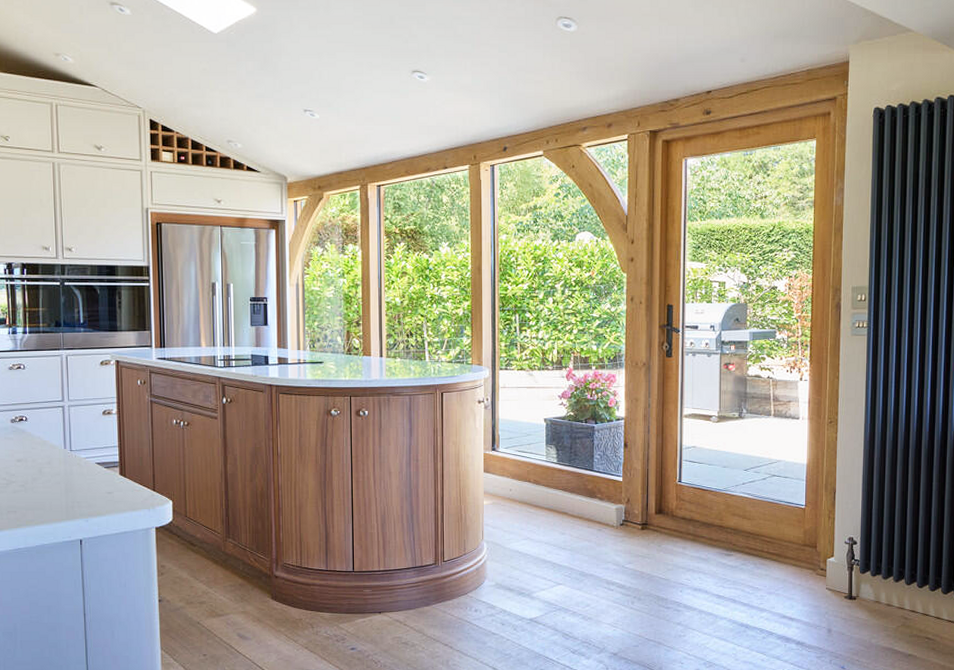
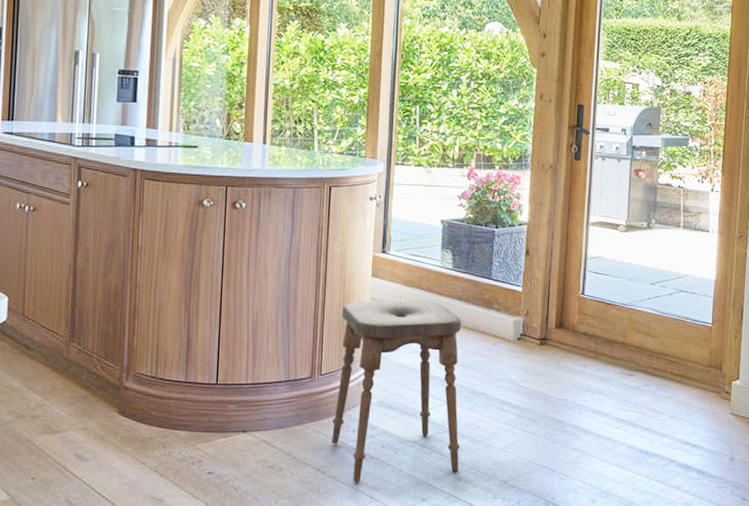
stool: none [457,492,573,656] -> present [332,299,462,482]

